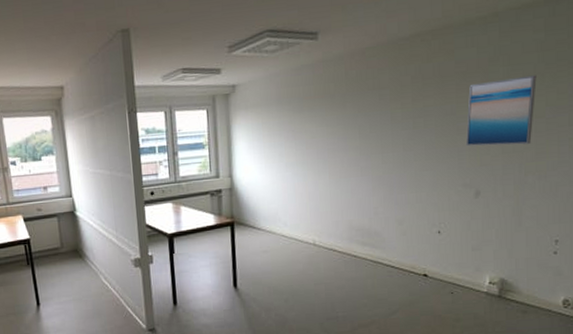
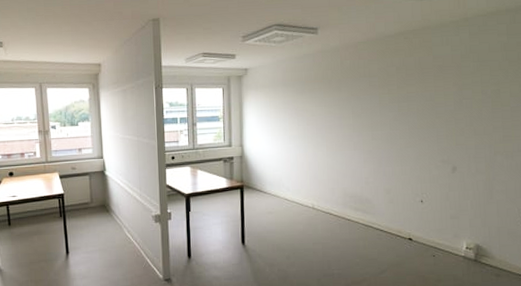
wall art: present [465,75,537,147] -> none [443,70,502,129]

